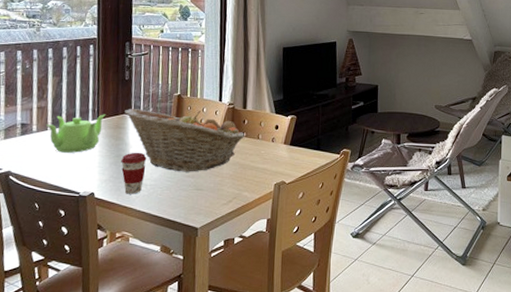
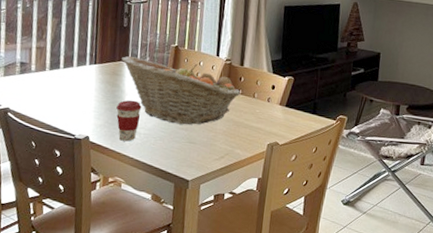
teapot: present [46,114,106,153] -> none [44,57,103,96]

